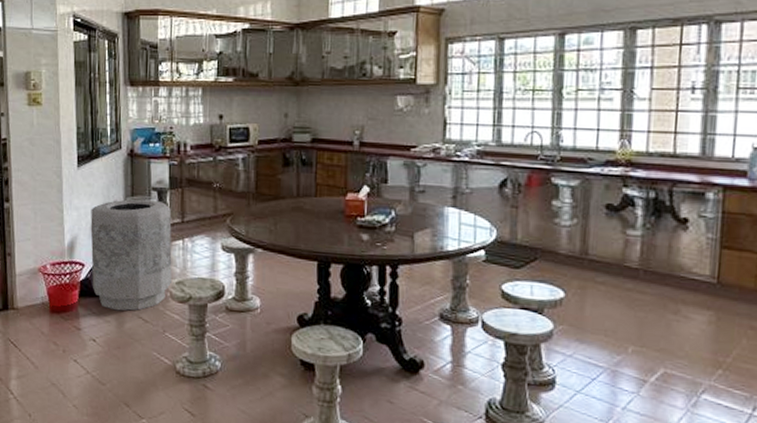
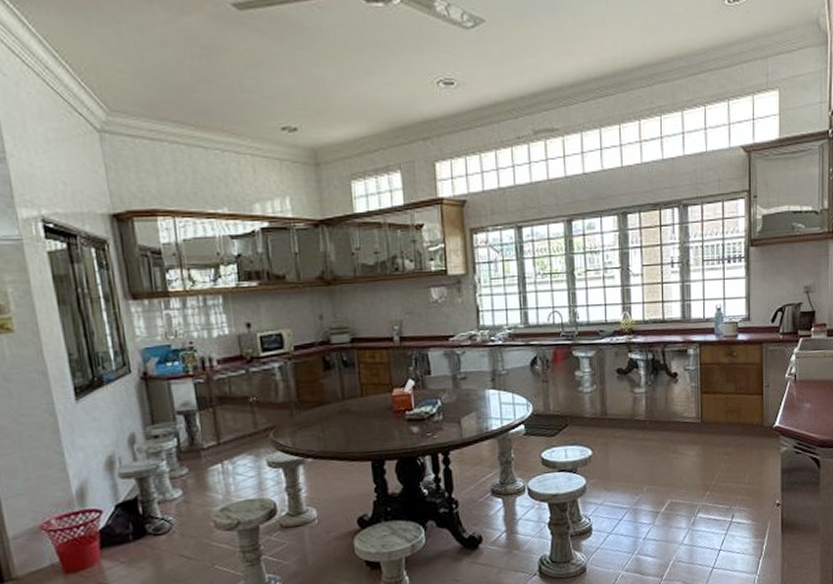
trash can: present [90,199,172,311] -> none [101,425,214,555]

